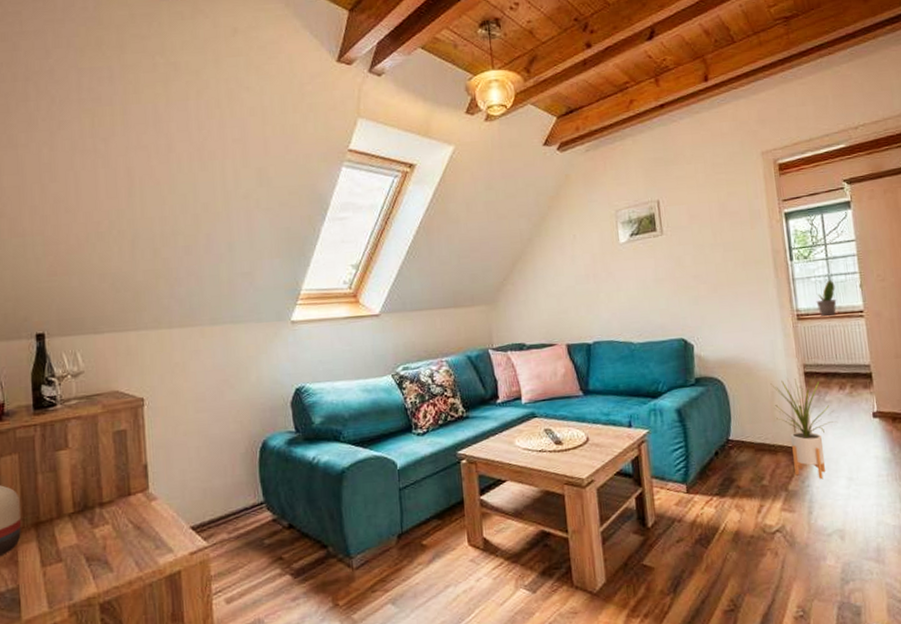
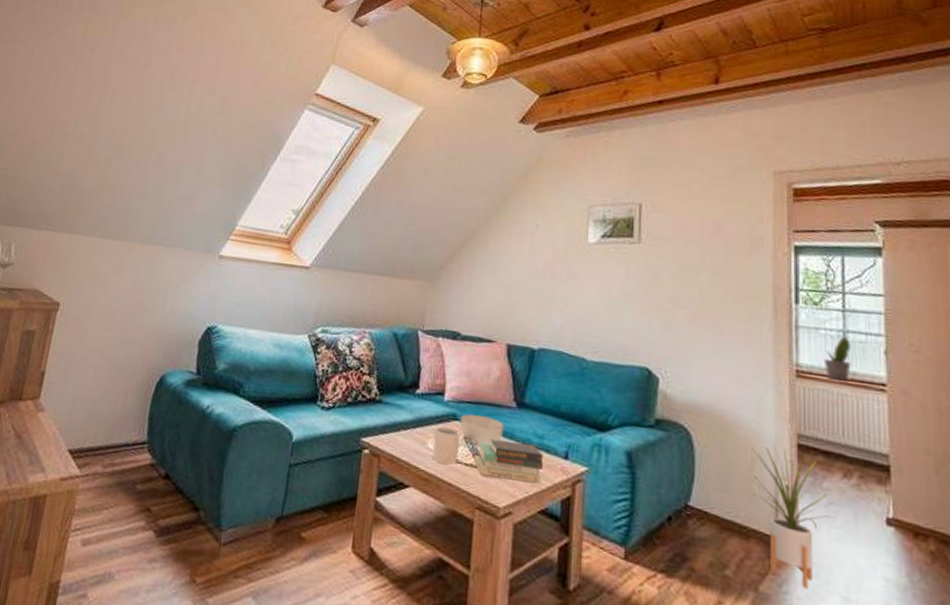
mug: none [518,425,543,456] -> present [432,426,460,466]
bowl: none [538,408,577,435] -> present [460,414,505,447]
books: none [555,422,613,457] -> present [474,438,544,484]

